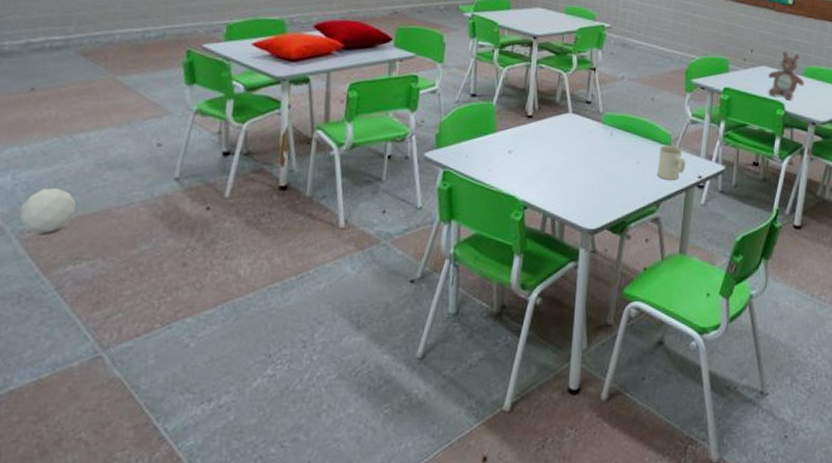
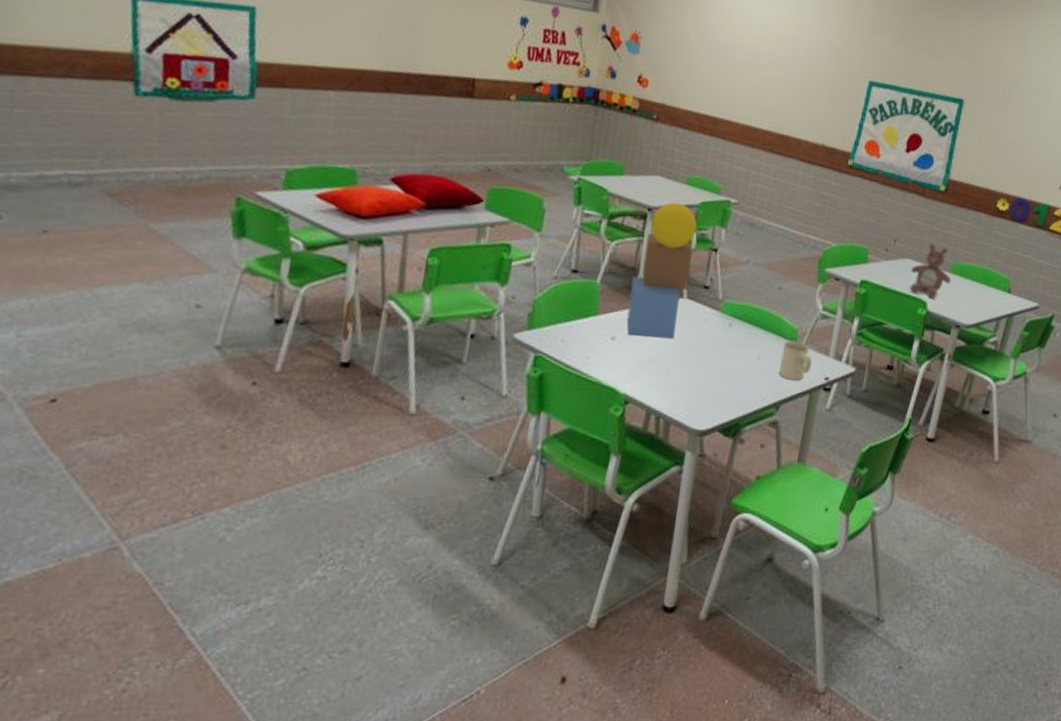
ball: present [18,188,77,235] -> none [23,349,95,404]
toy blocks: none [521,29,577,150] -> present [627,202,697,339]

